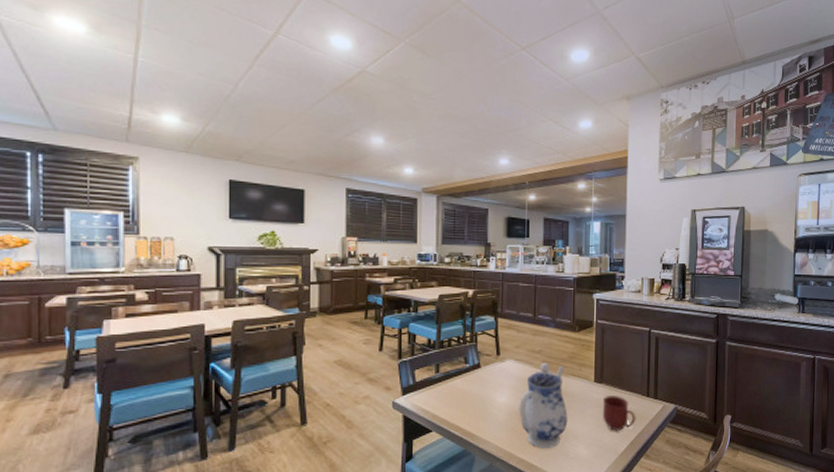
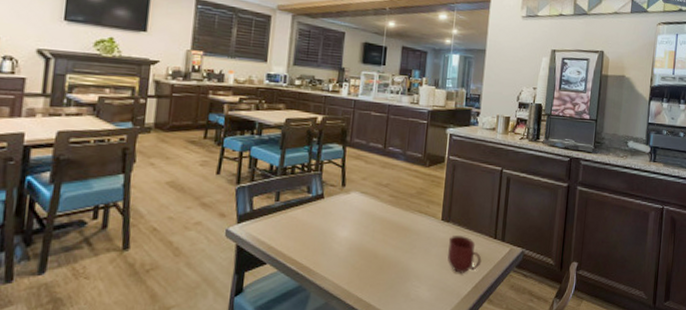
teapot: present [519,363,568,450] -> none [360,197,412,289]

